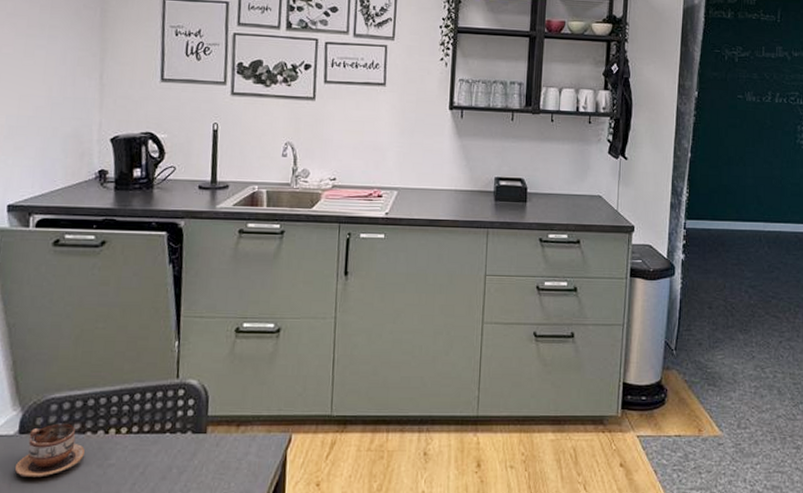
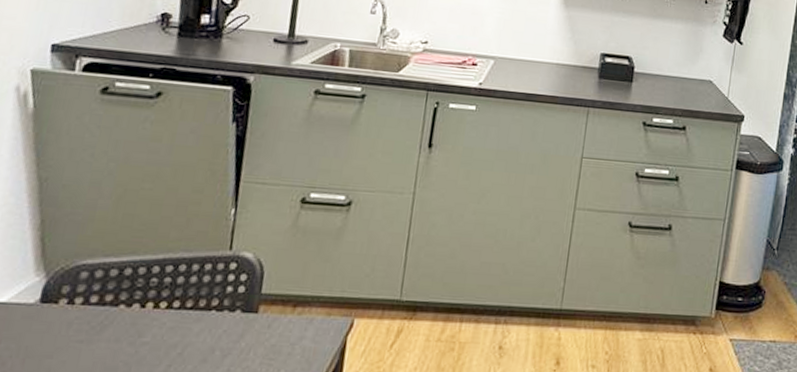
cup: present [14,423,85,478] -> none [31,293,116,353]

